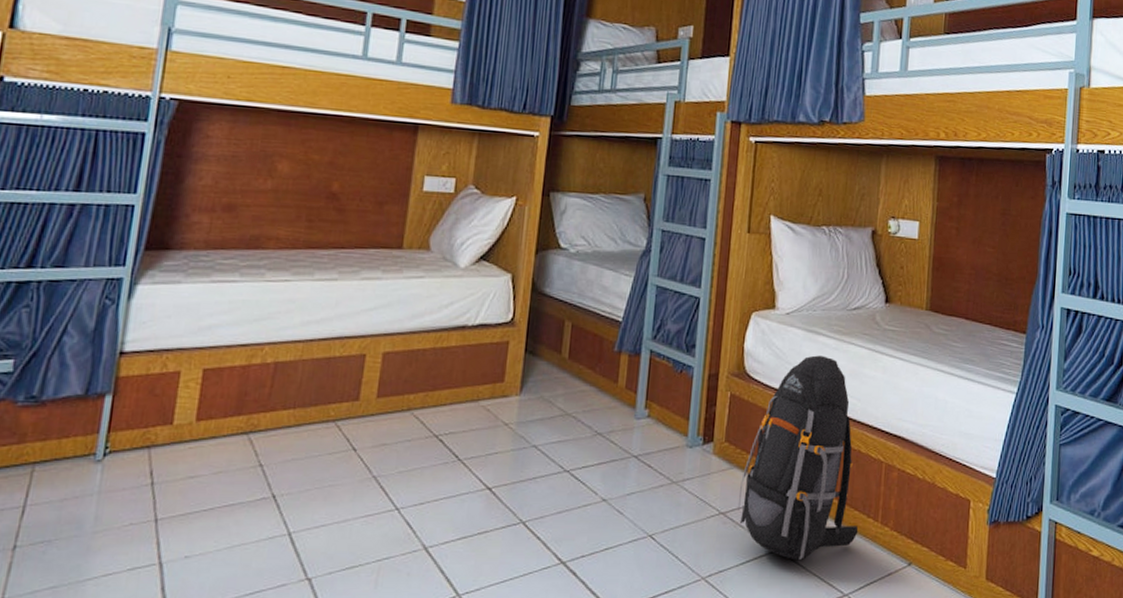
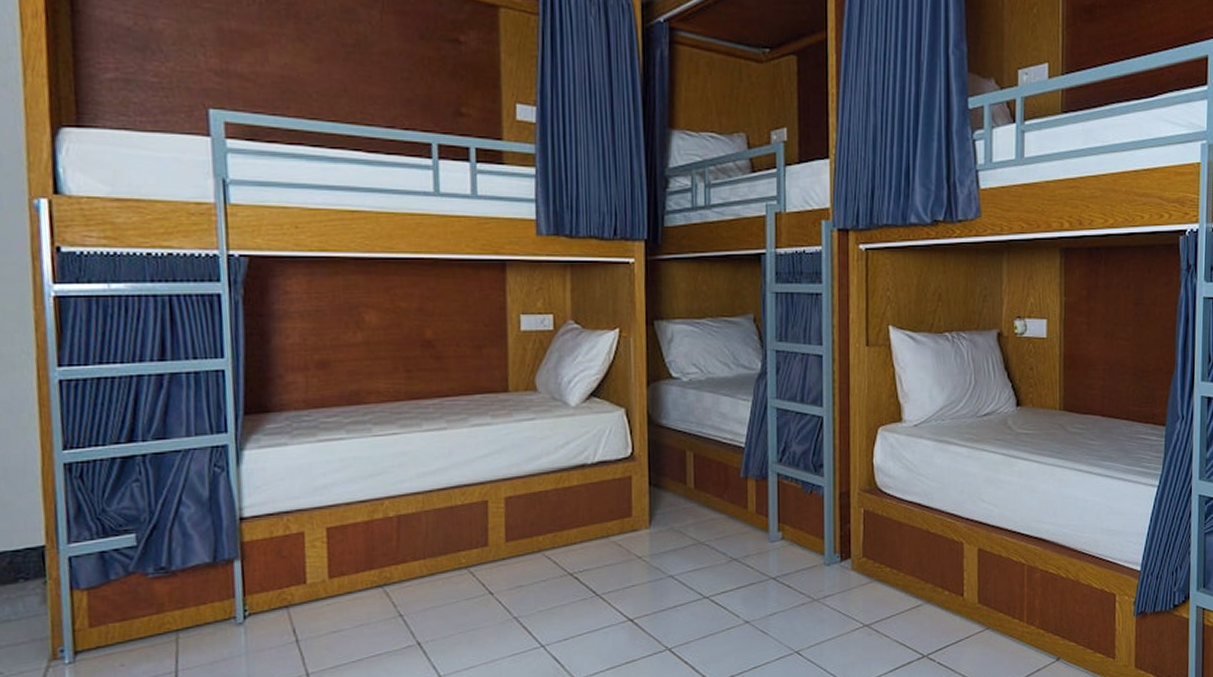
backpack: present [737,355,859,561] -> none [881,465,1005,664]

